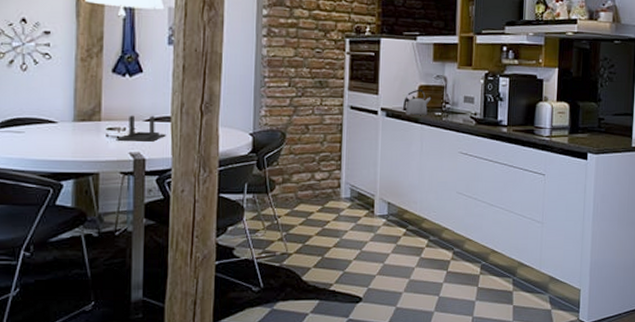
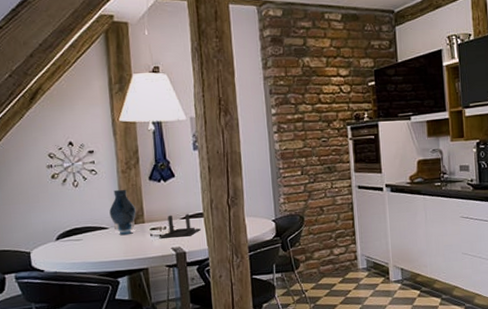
vase: none [61,79,92,133] -> present [109,189,136,236]
kettle: present [402,89,432,116] -> none [404,163,430,189]

